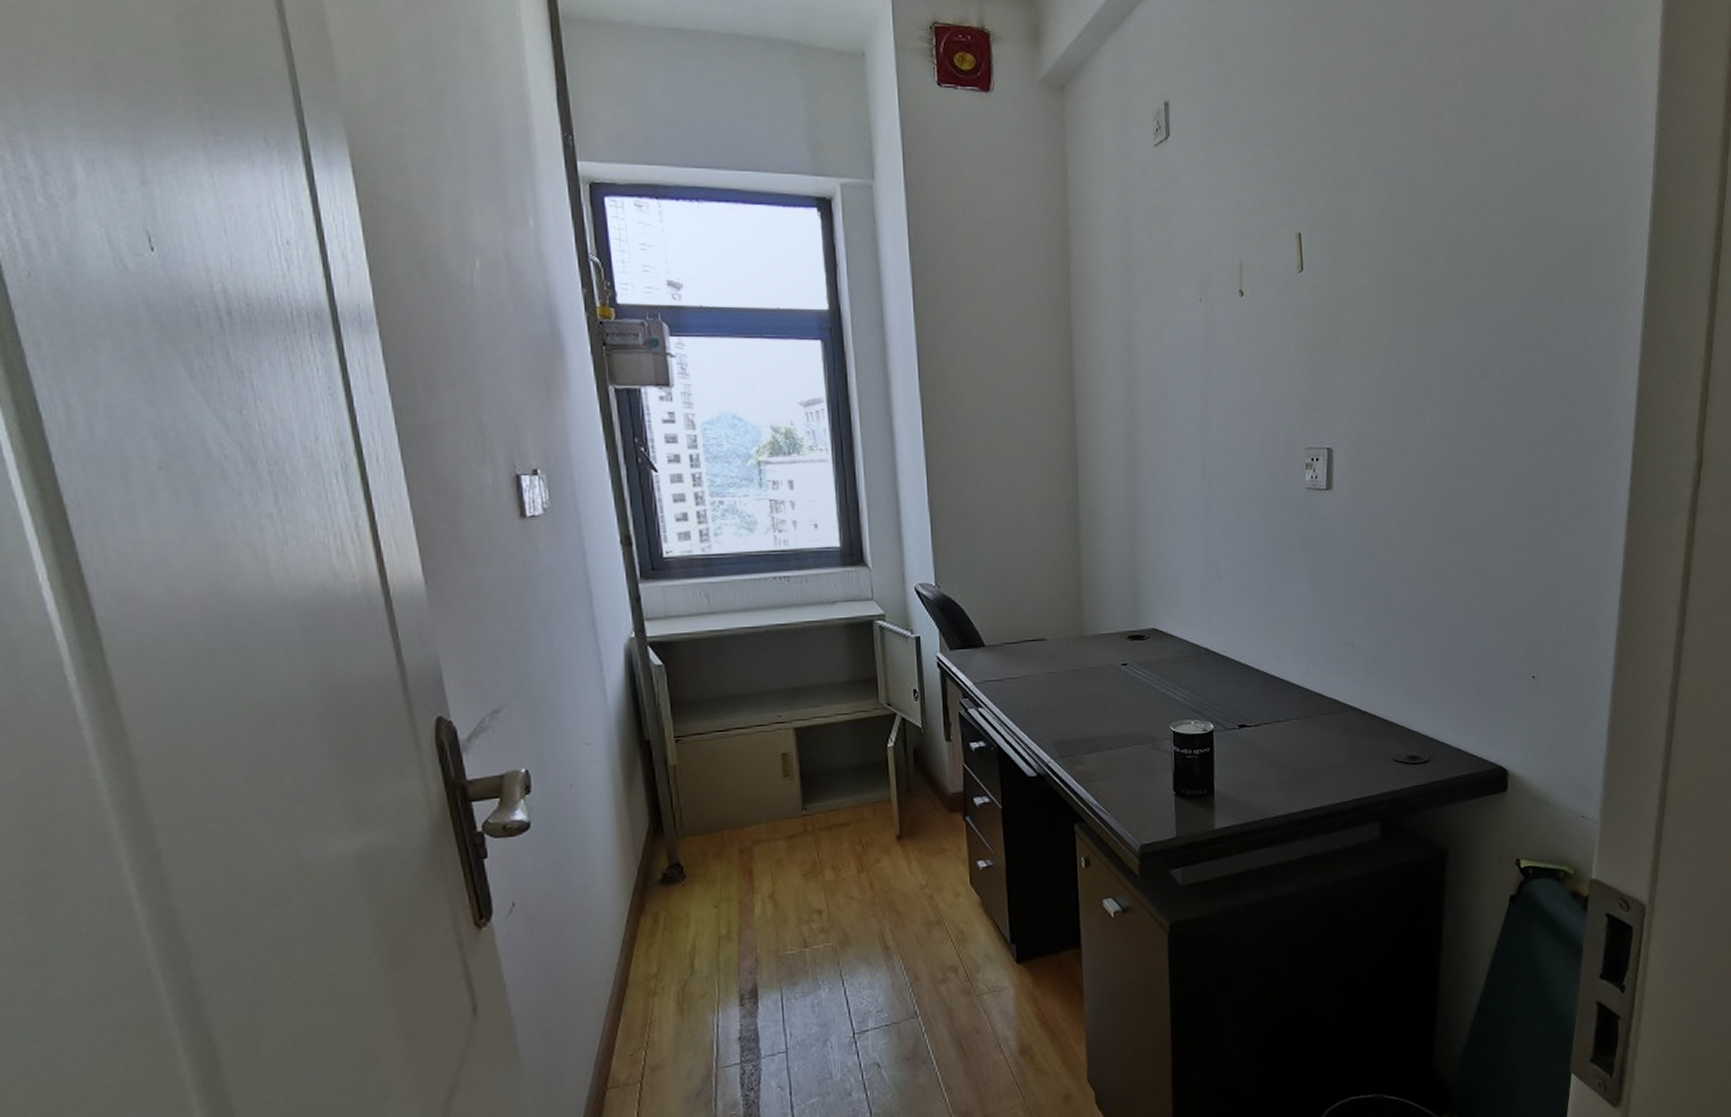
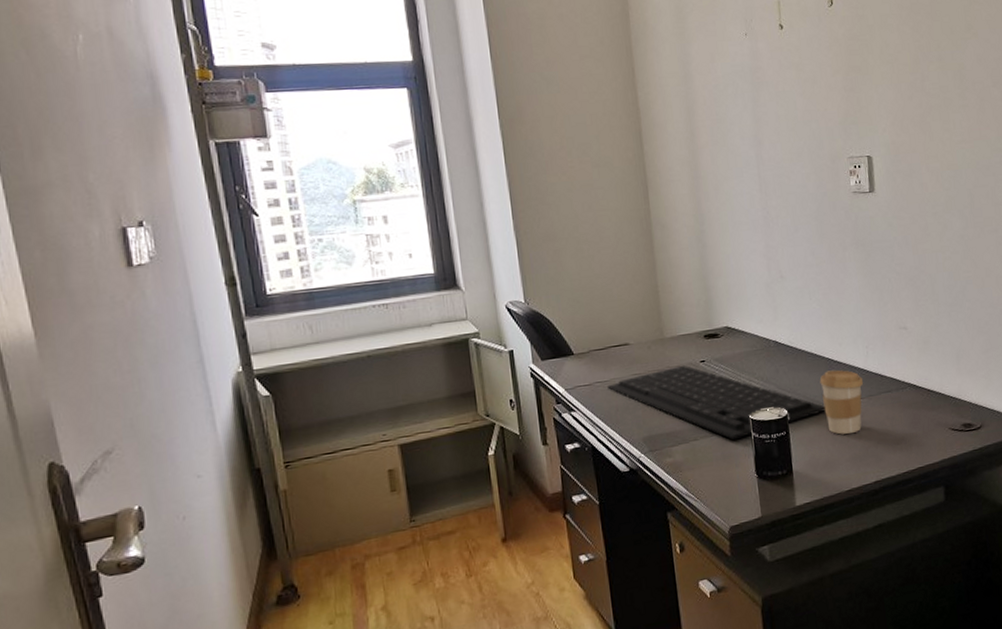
keyboard: none [1019,668,1256,752] -> present [607,366,826,439]
coffee cup: none [1252,685,1301,757] -> present [819,369,864,435]

